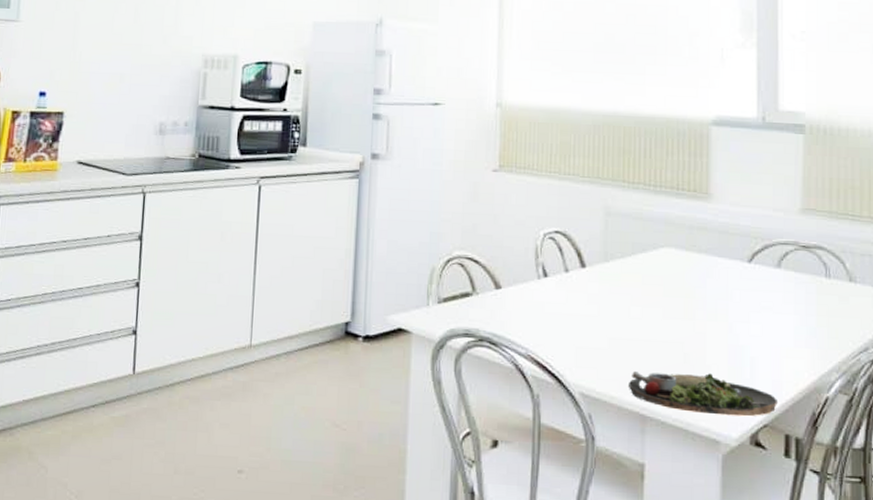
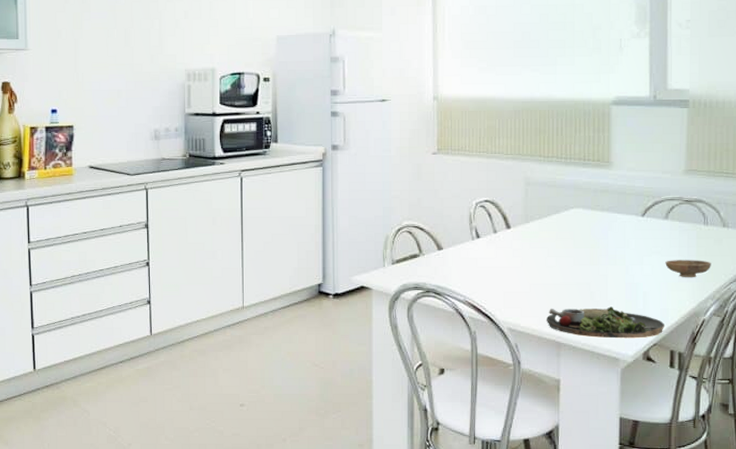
bowl: none [778,319,835,342] -> present [665,260,711,277]

